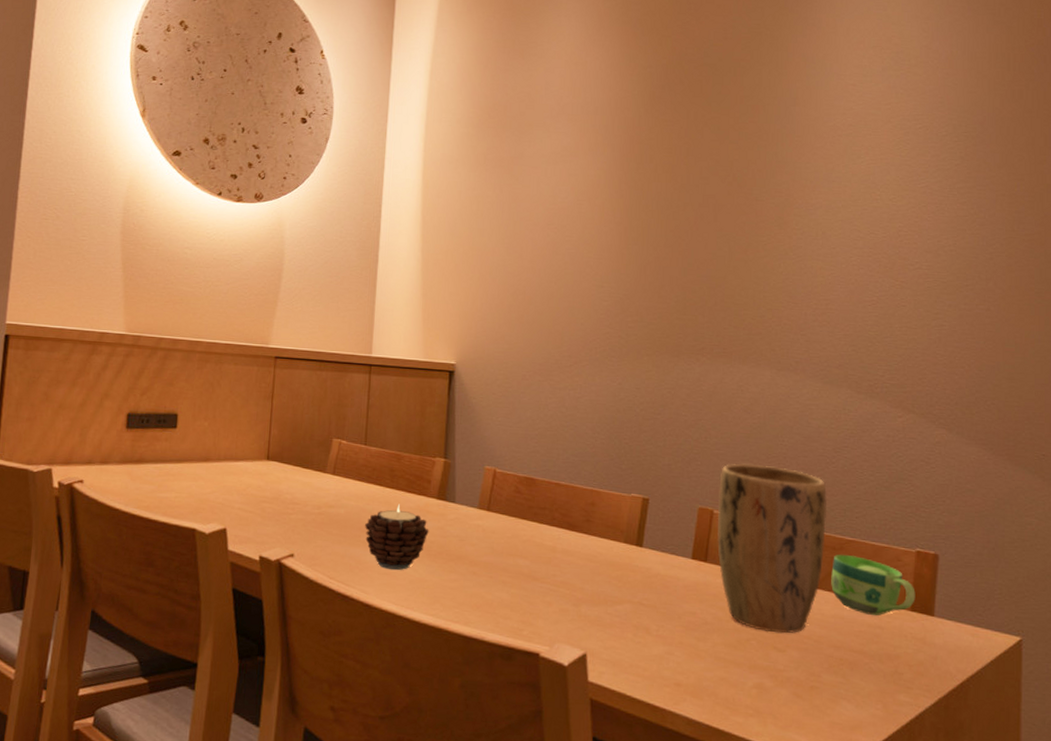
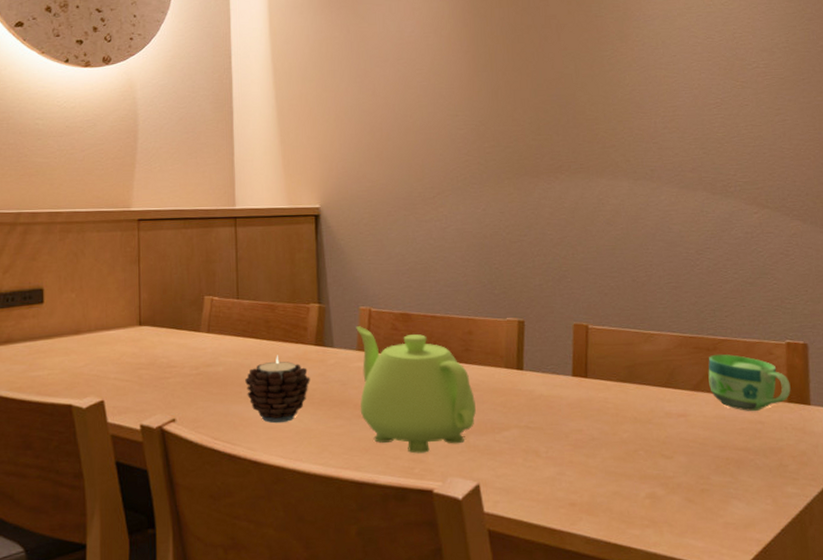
teapot: none [475,485,591,617] -> present [356,326,476,454]
plant pot: present [717,463,827,634] -> none [591,275,700,441]

